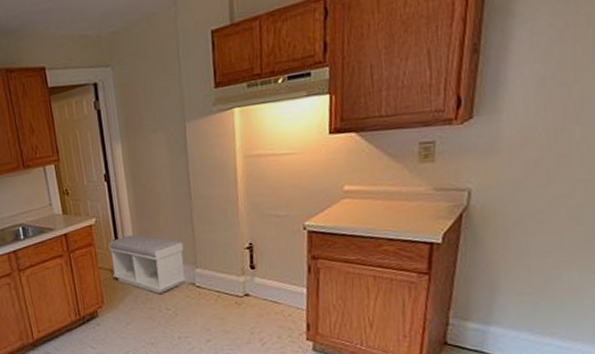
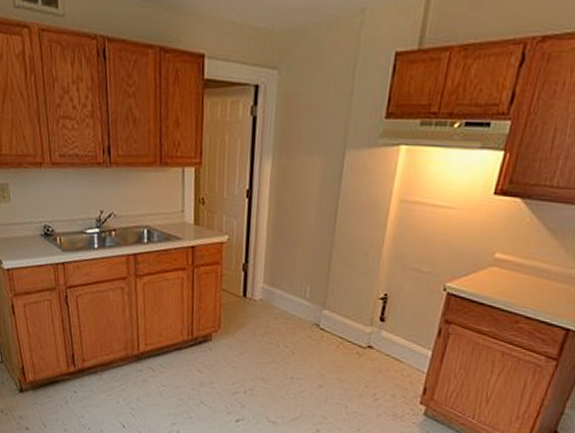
bench: present [108,234,186,295] -> none [234,260,316,330]

